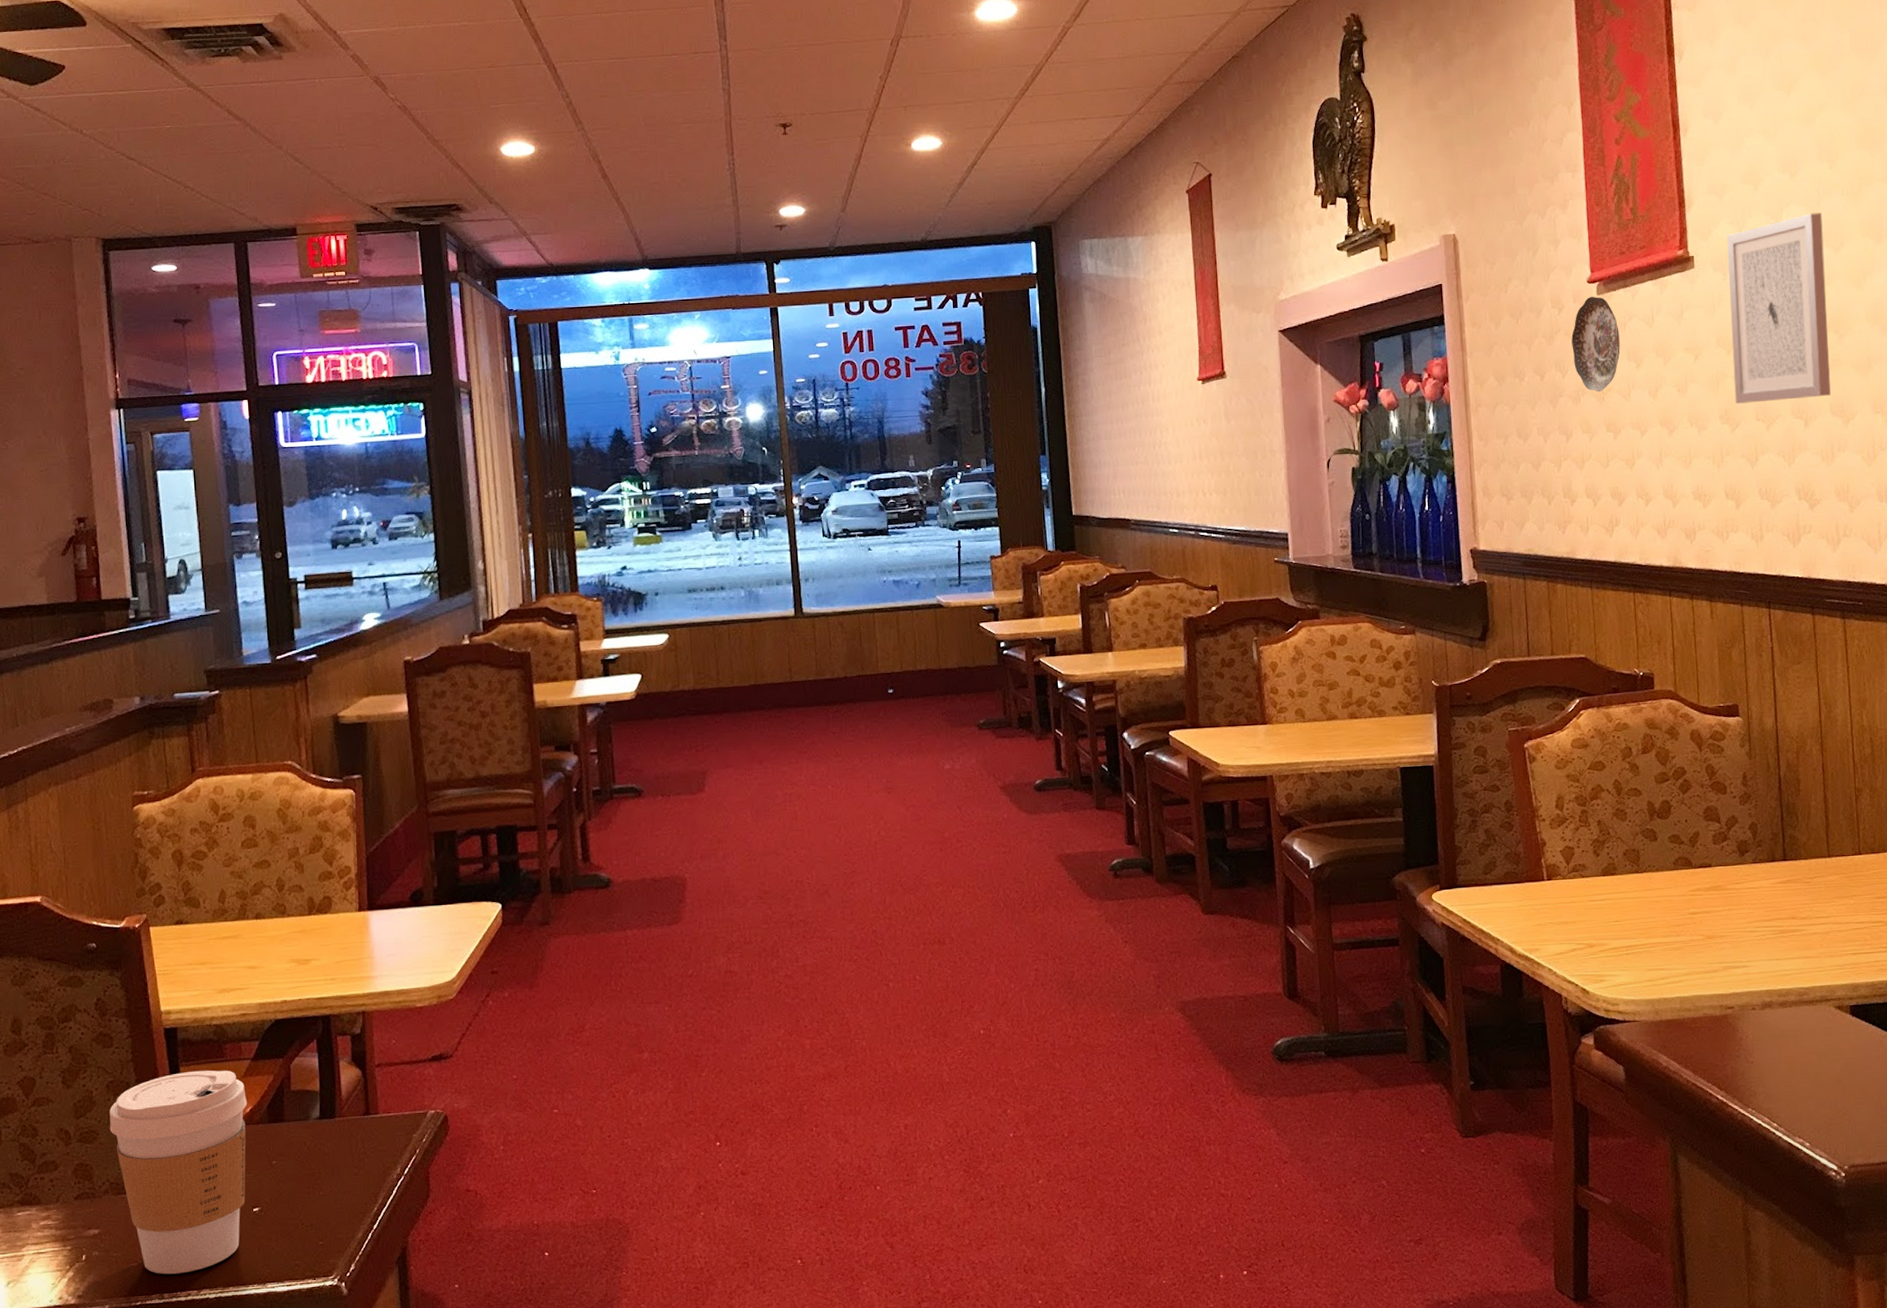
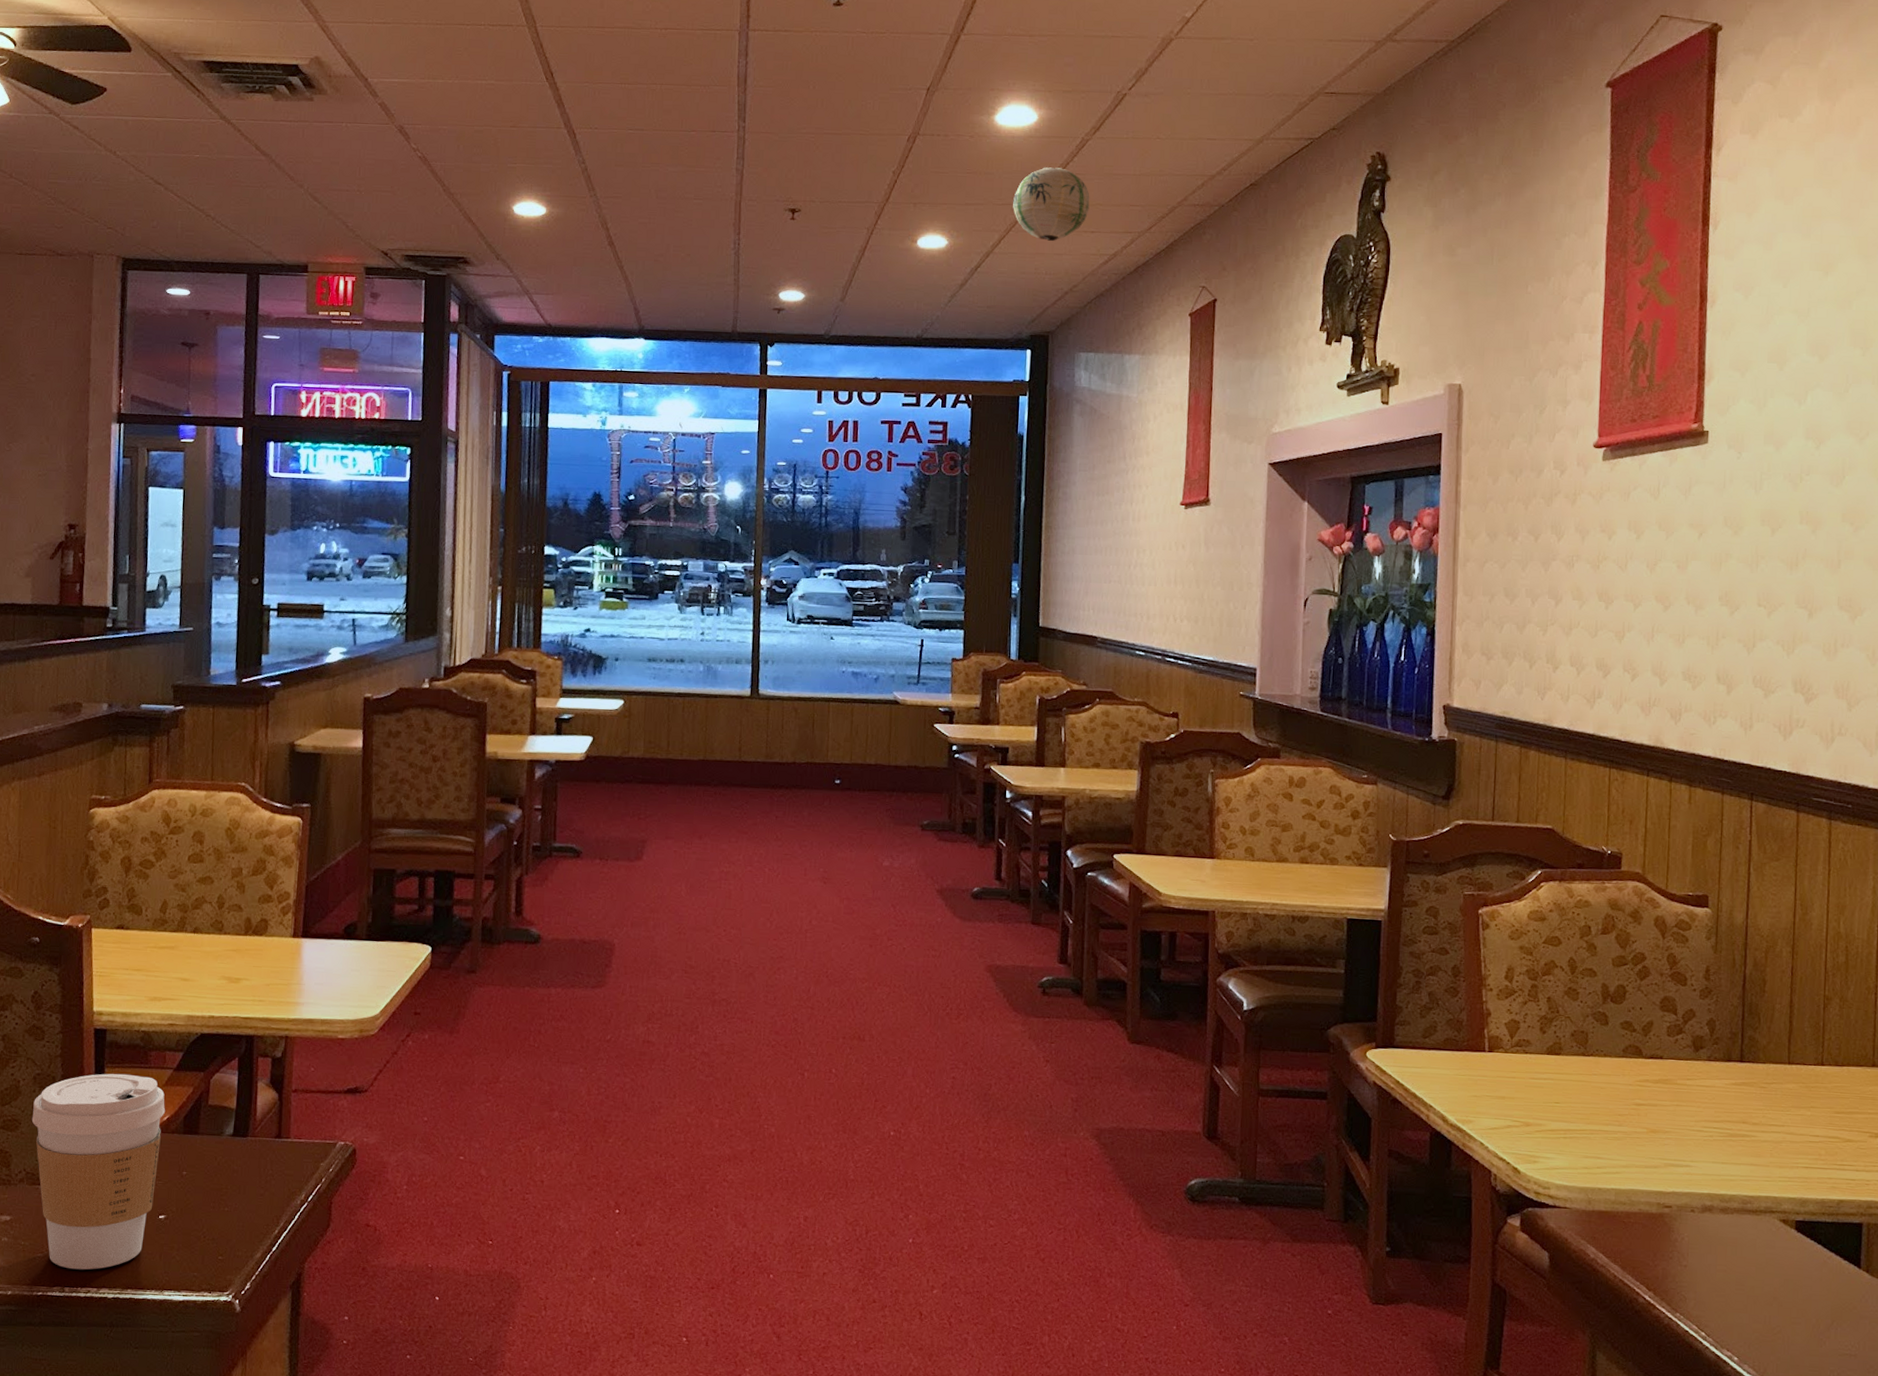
paper lantern: none [1002,58,1078,132] -> present [1013,167,1090,241]
decorative plate: present [1571,296,1620,392] -> none [1571,461,1622,559]
wall art: present [1727,213,1831,404] -> none [1737,399,1849,589]

